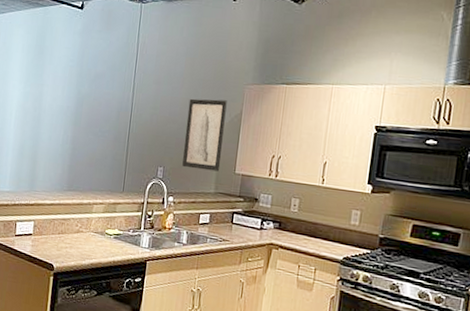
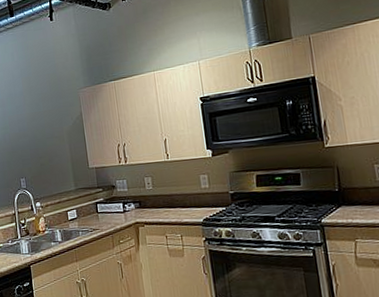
wall art: present [182,98,227,172] -> none [33,106,75,174]

